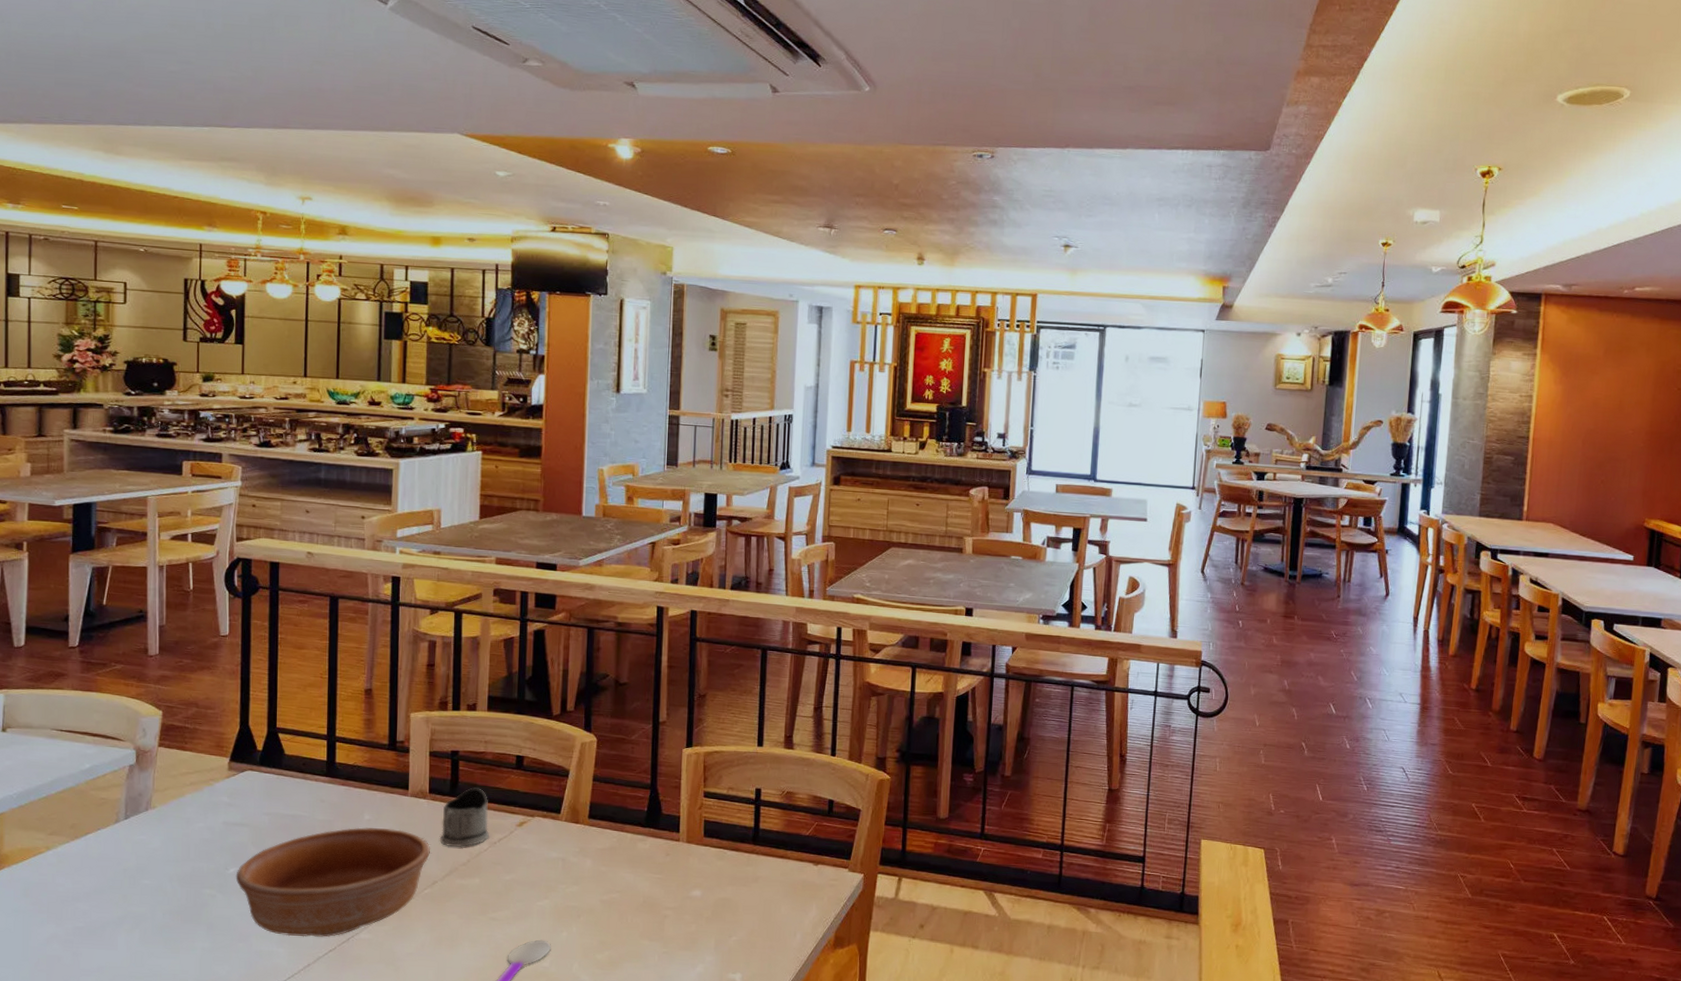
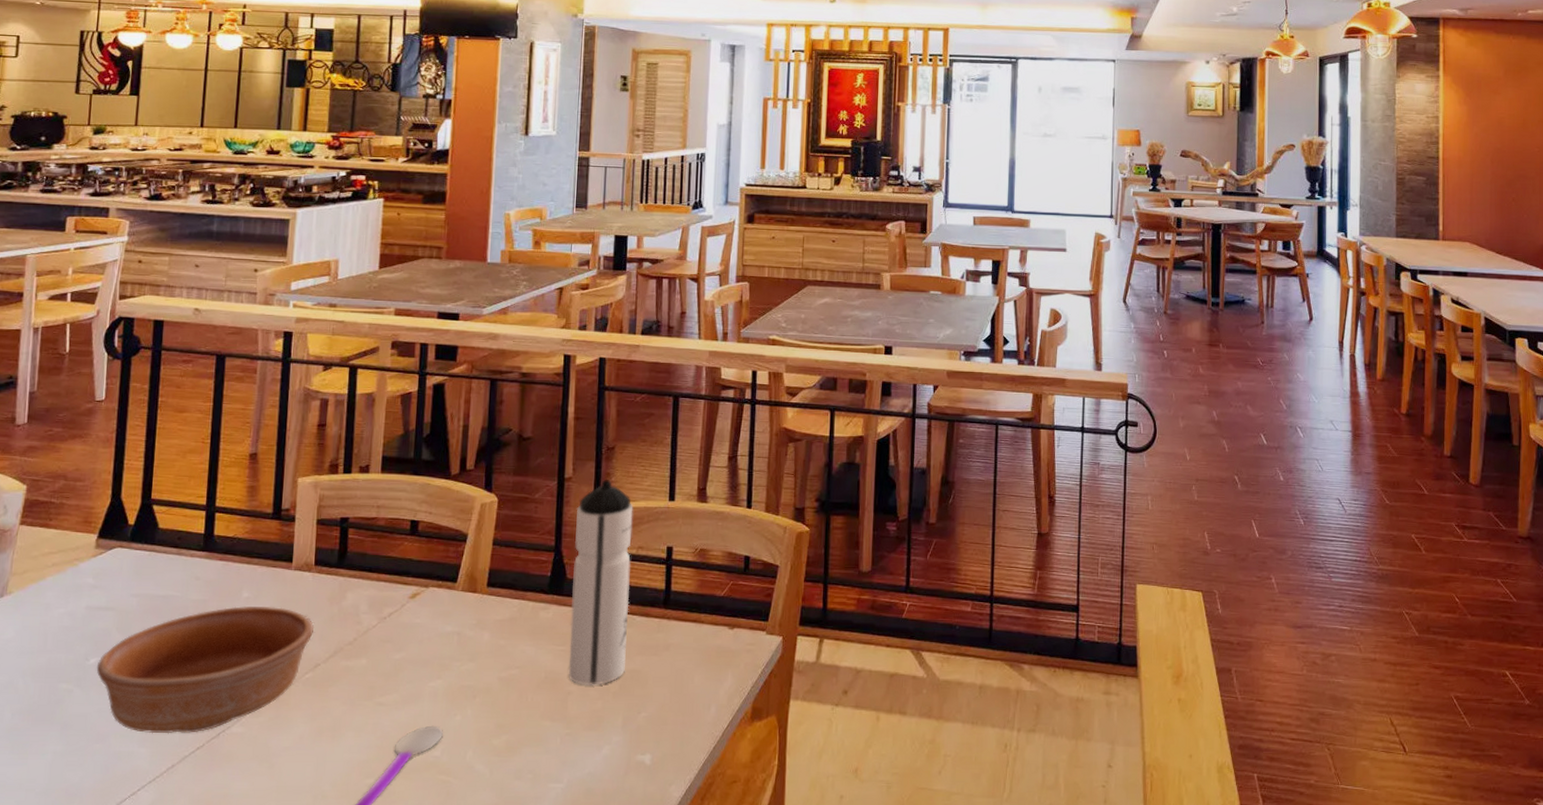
tea glass holder: present [439,787,489,847] -> none [324,557,379,624]
water bottle: none [664,724,724,911] -> present [568,479,633,685]

